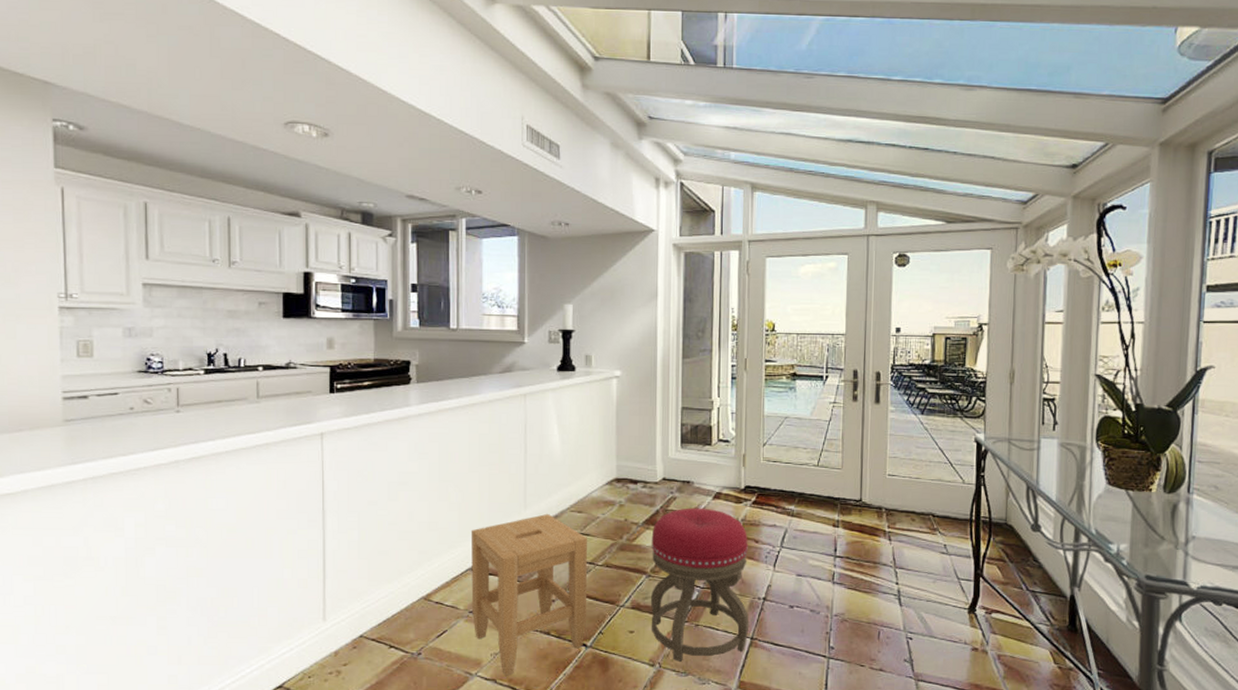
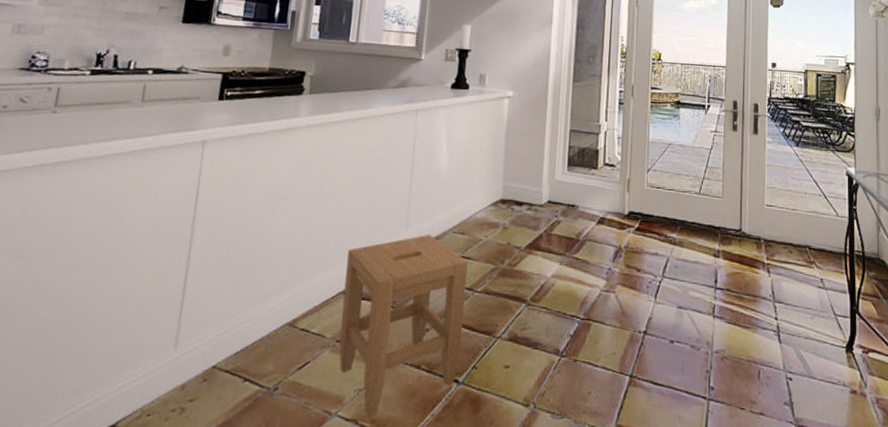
stool: present [651,508,750,662] -> none [527,232,630,402]

